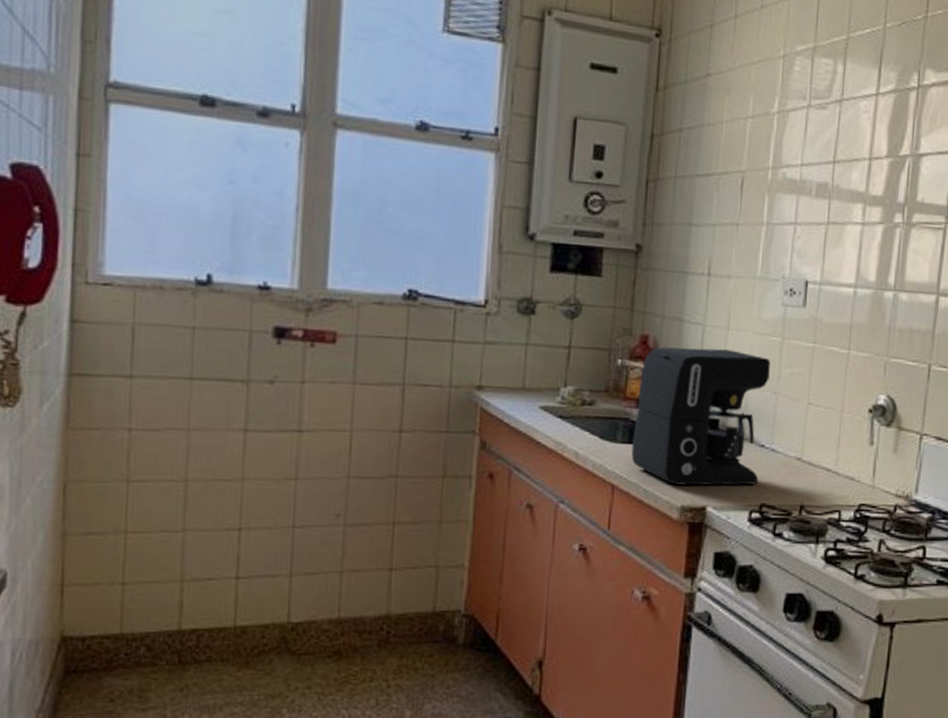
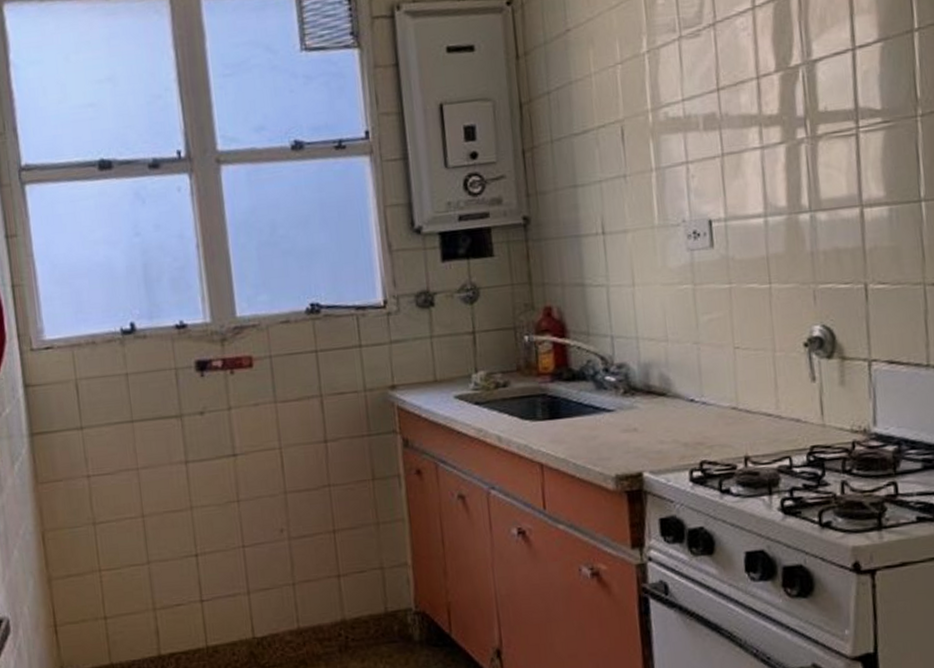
coffee maker: present [631,347,770,486] -> none [550,306,694,455]

